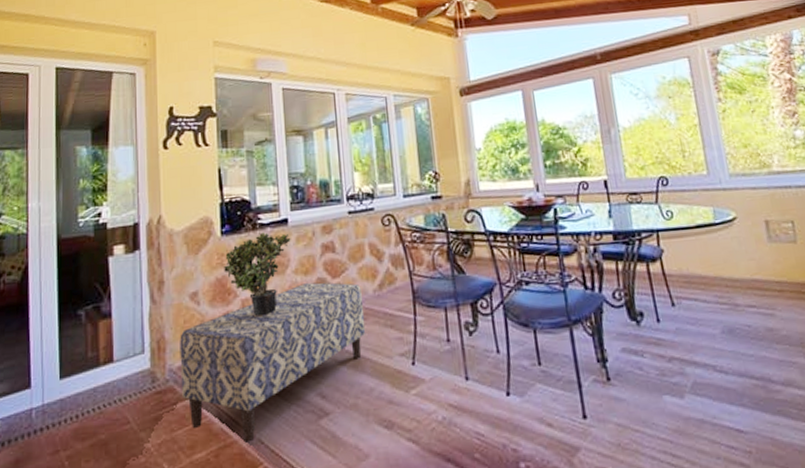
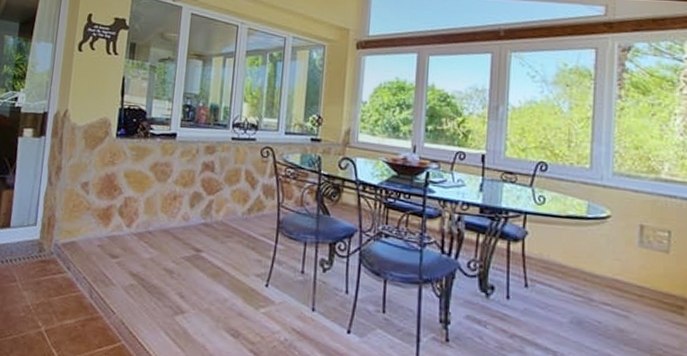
bench: present [180,282,366,443] -> none [62,193,232,321]
potted plant: present [223,231,291,317] -> none [113,140,177,216]

